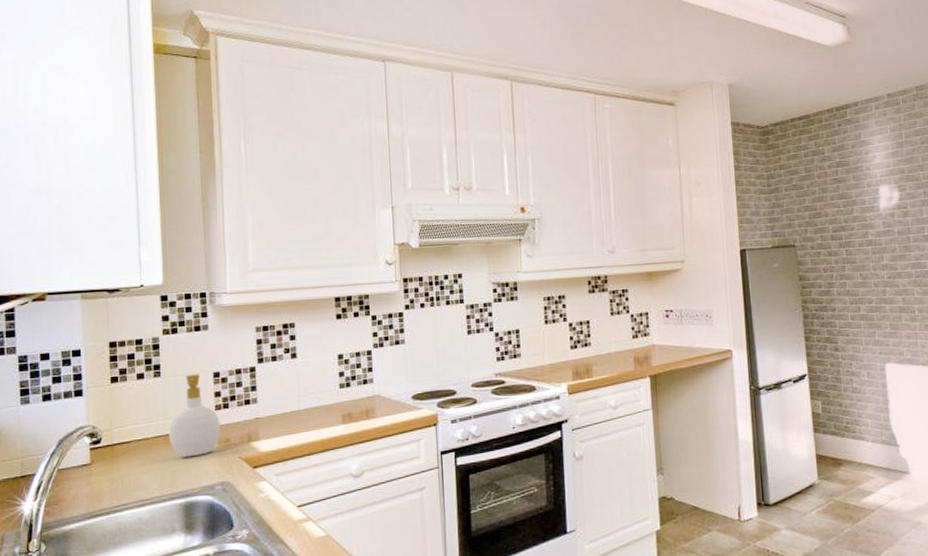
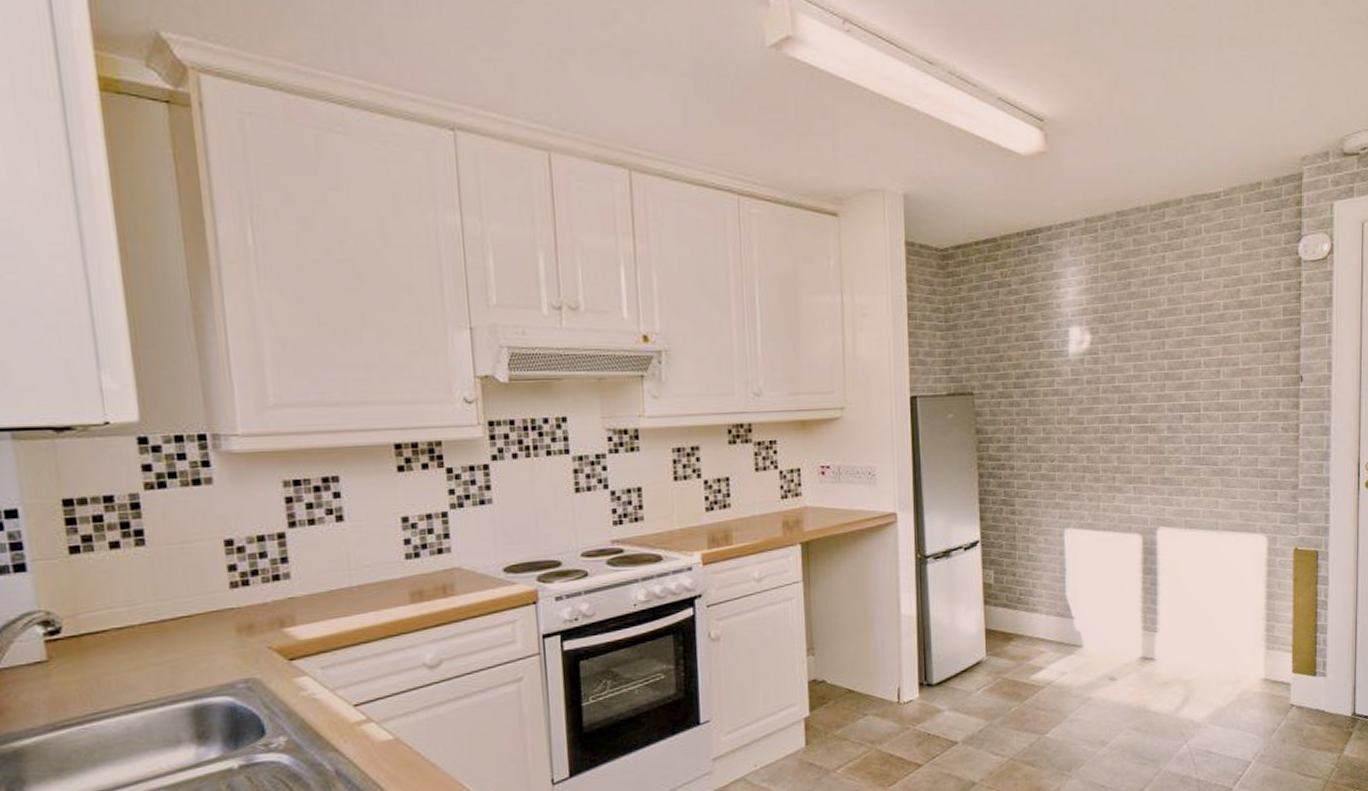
soap bottle: present [168,374,221,458] -> none [162,541,240,650]

